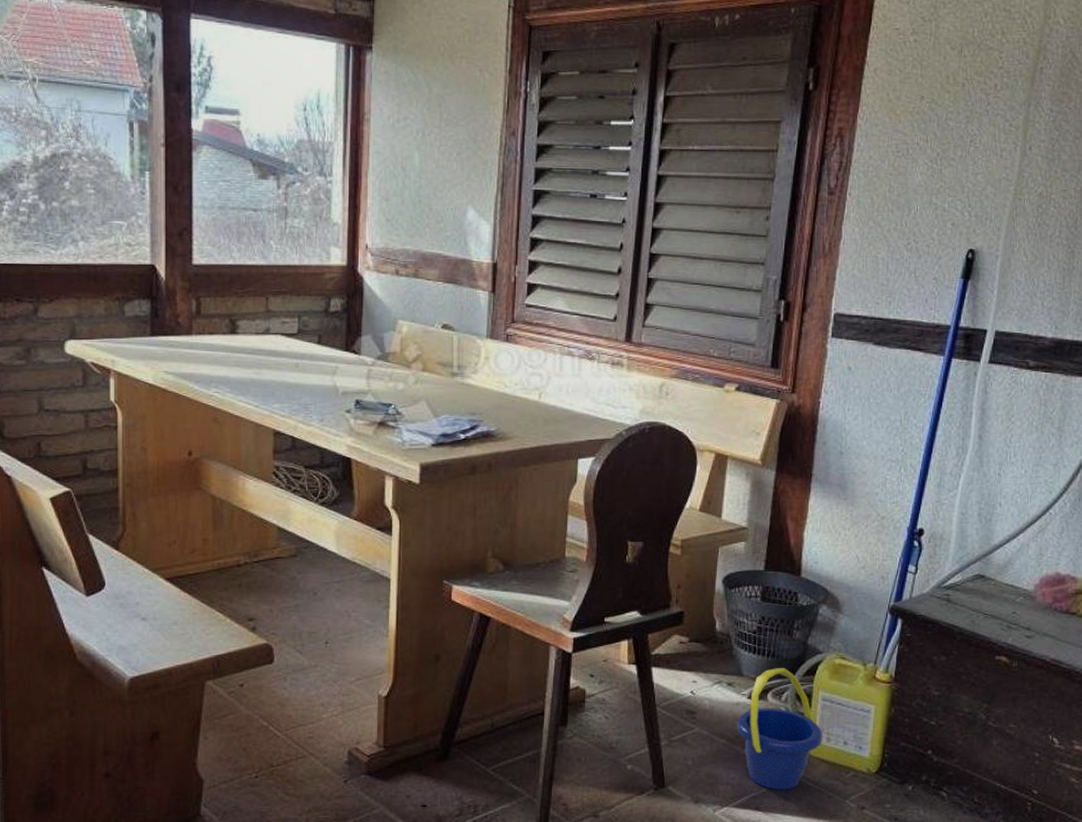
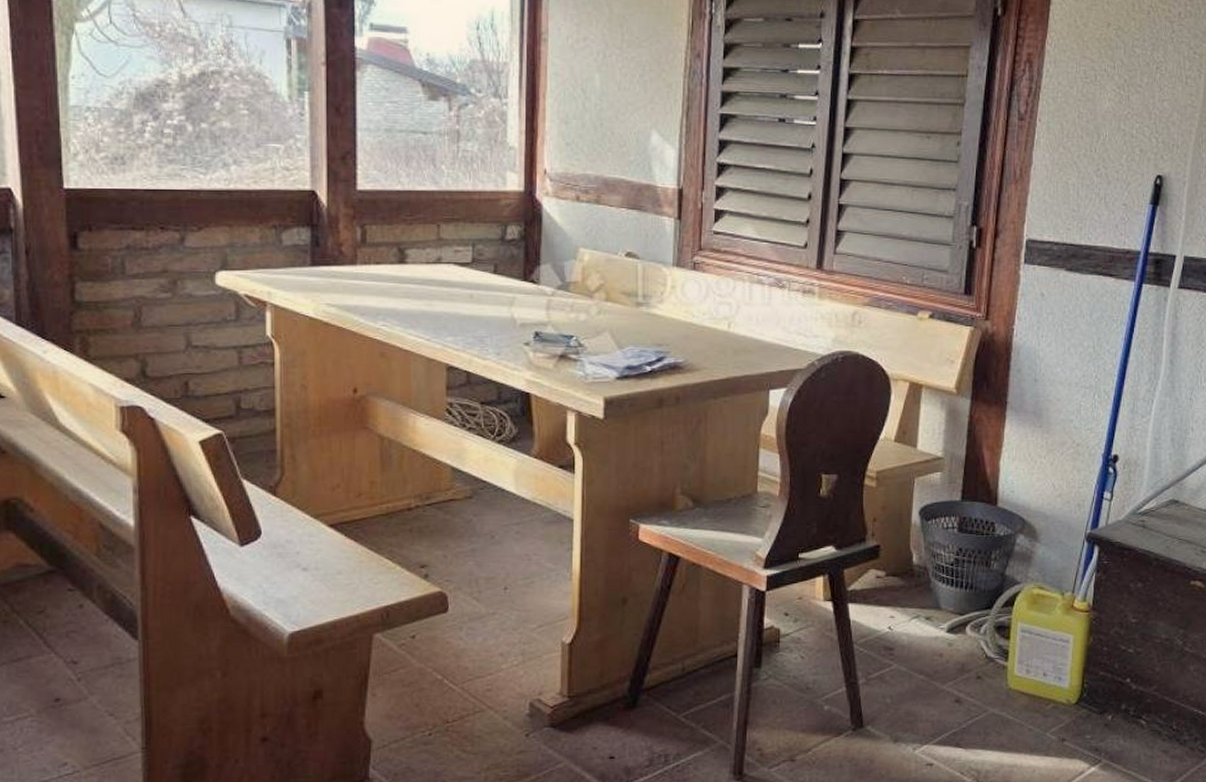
bucket: present [736,668,823,790] -> none [935,600,1023,726]

